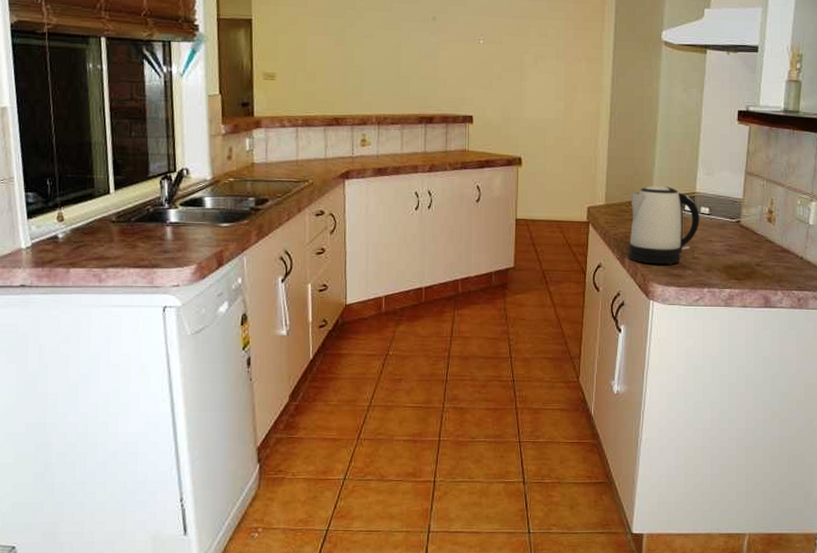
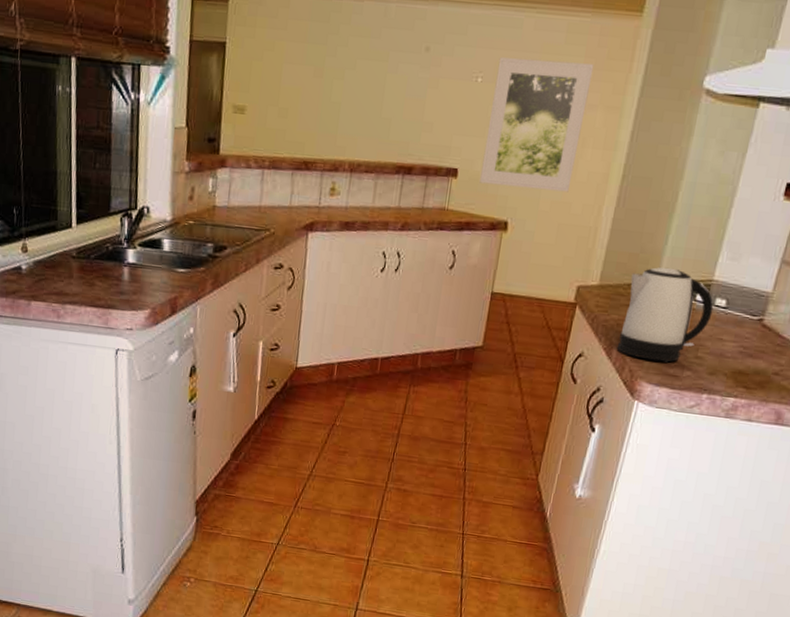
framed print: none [493,23,574,129] -> present [480,57,594,192]

